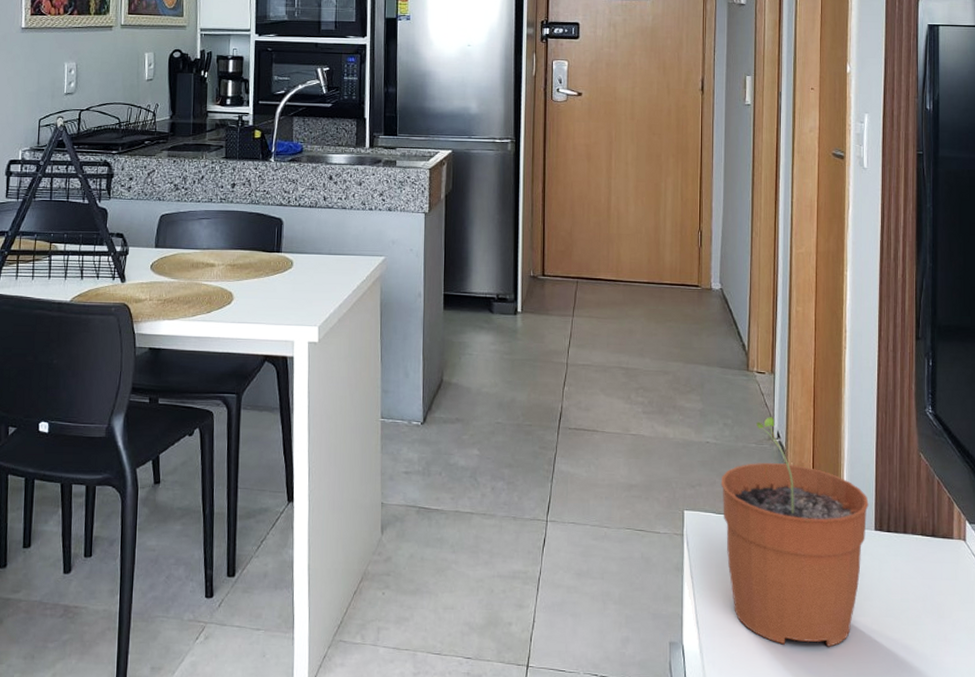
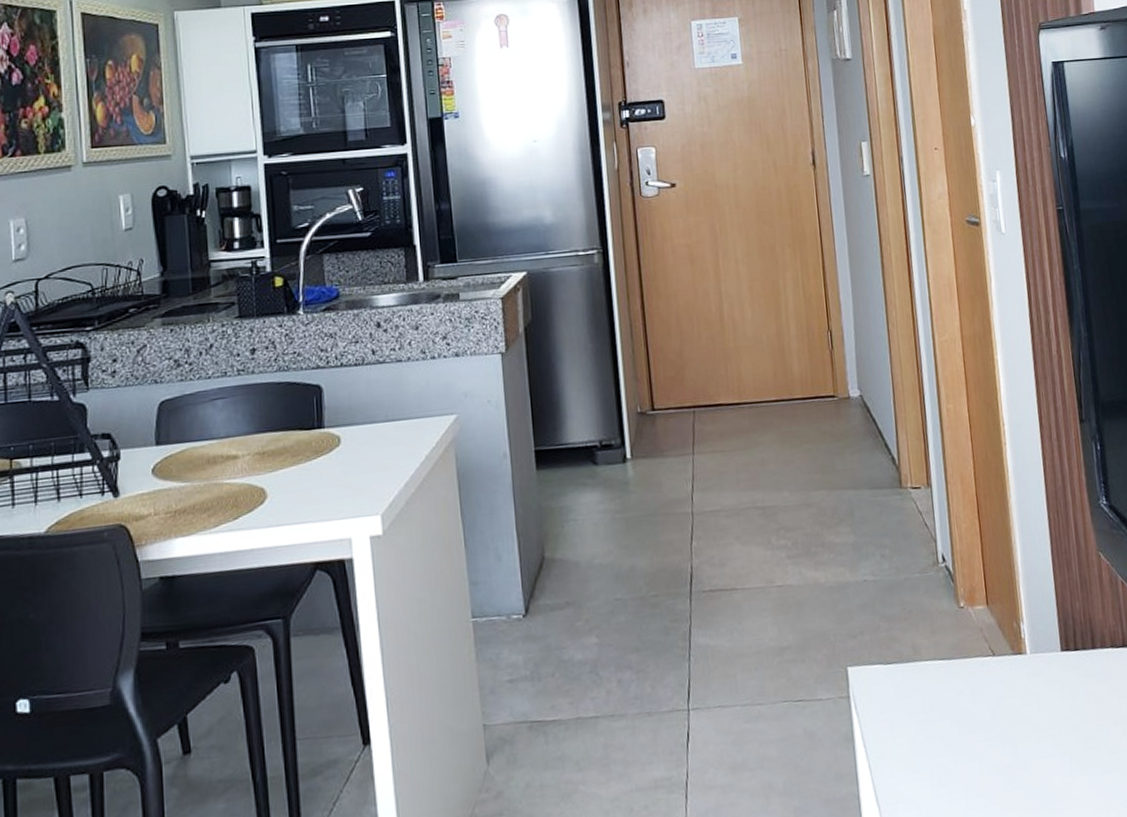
plant pot: present [721,417,869,647] -> none [885,538,1052,807]

